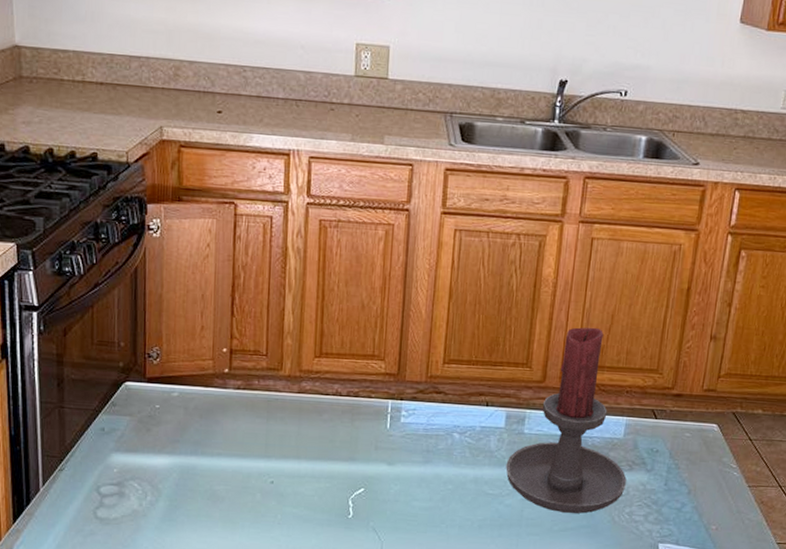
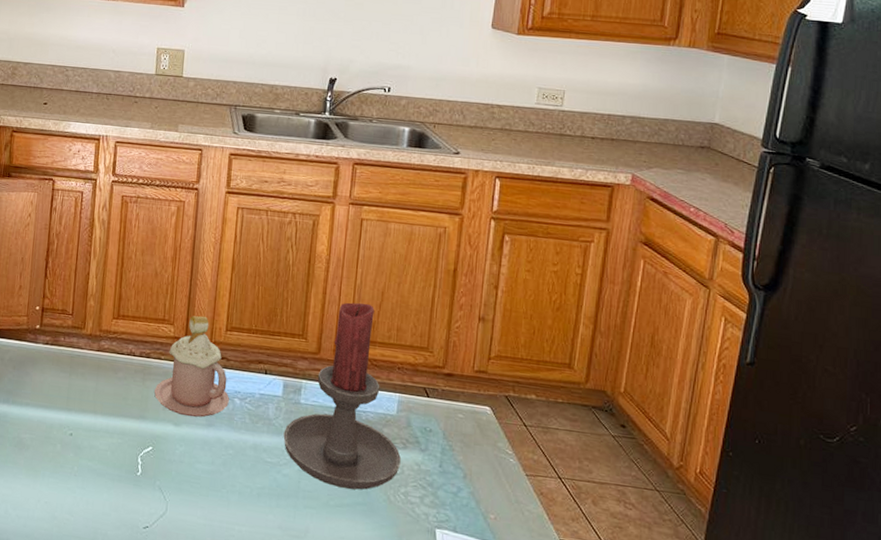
mug: none [365,349,448,455] -> present [154,316,229,417]

